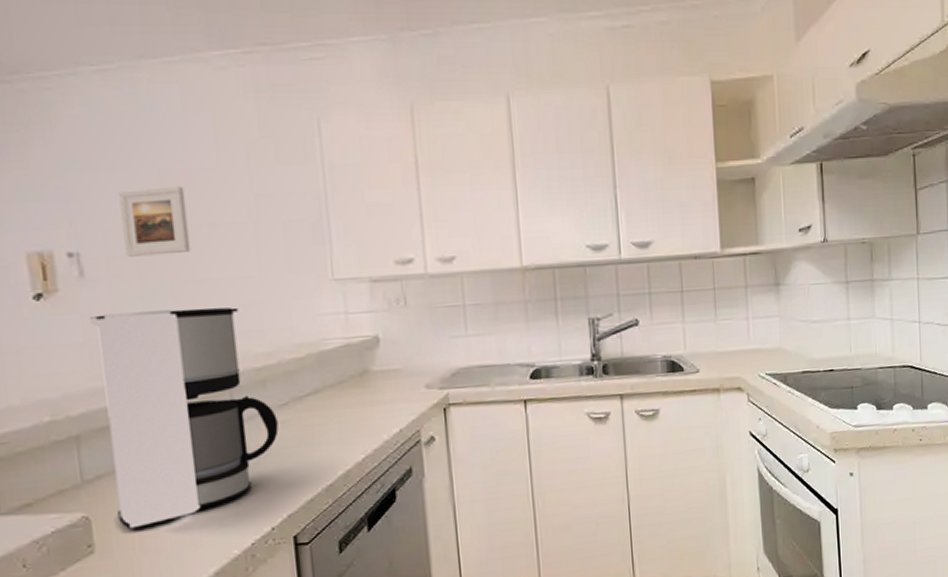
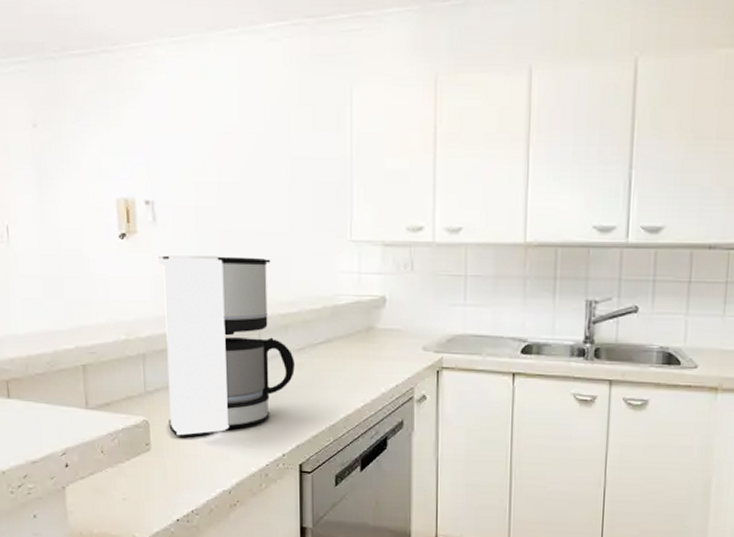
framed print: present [119,186,191,257] -> none [186,147,237,208]

